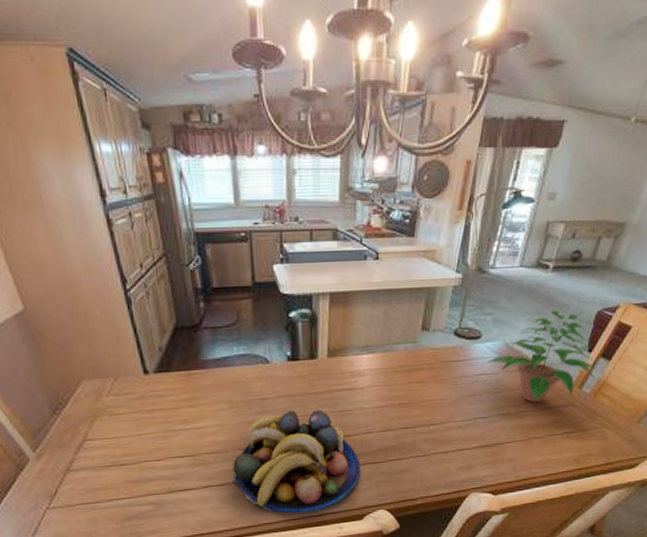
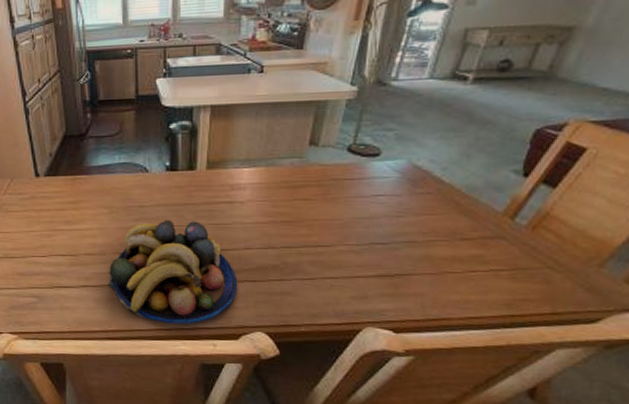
potted plant: present [488,309,596,403] -> none [389,126,534,231]

